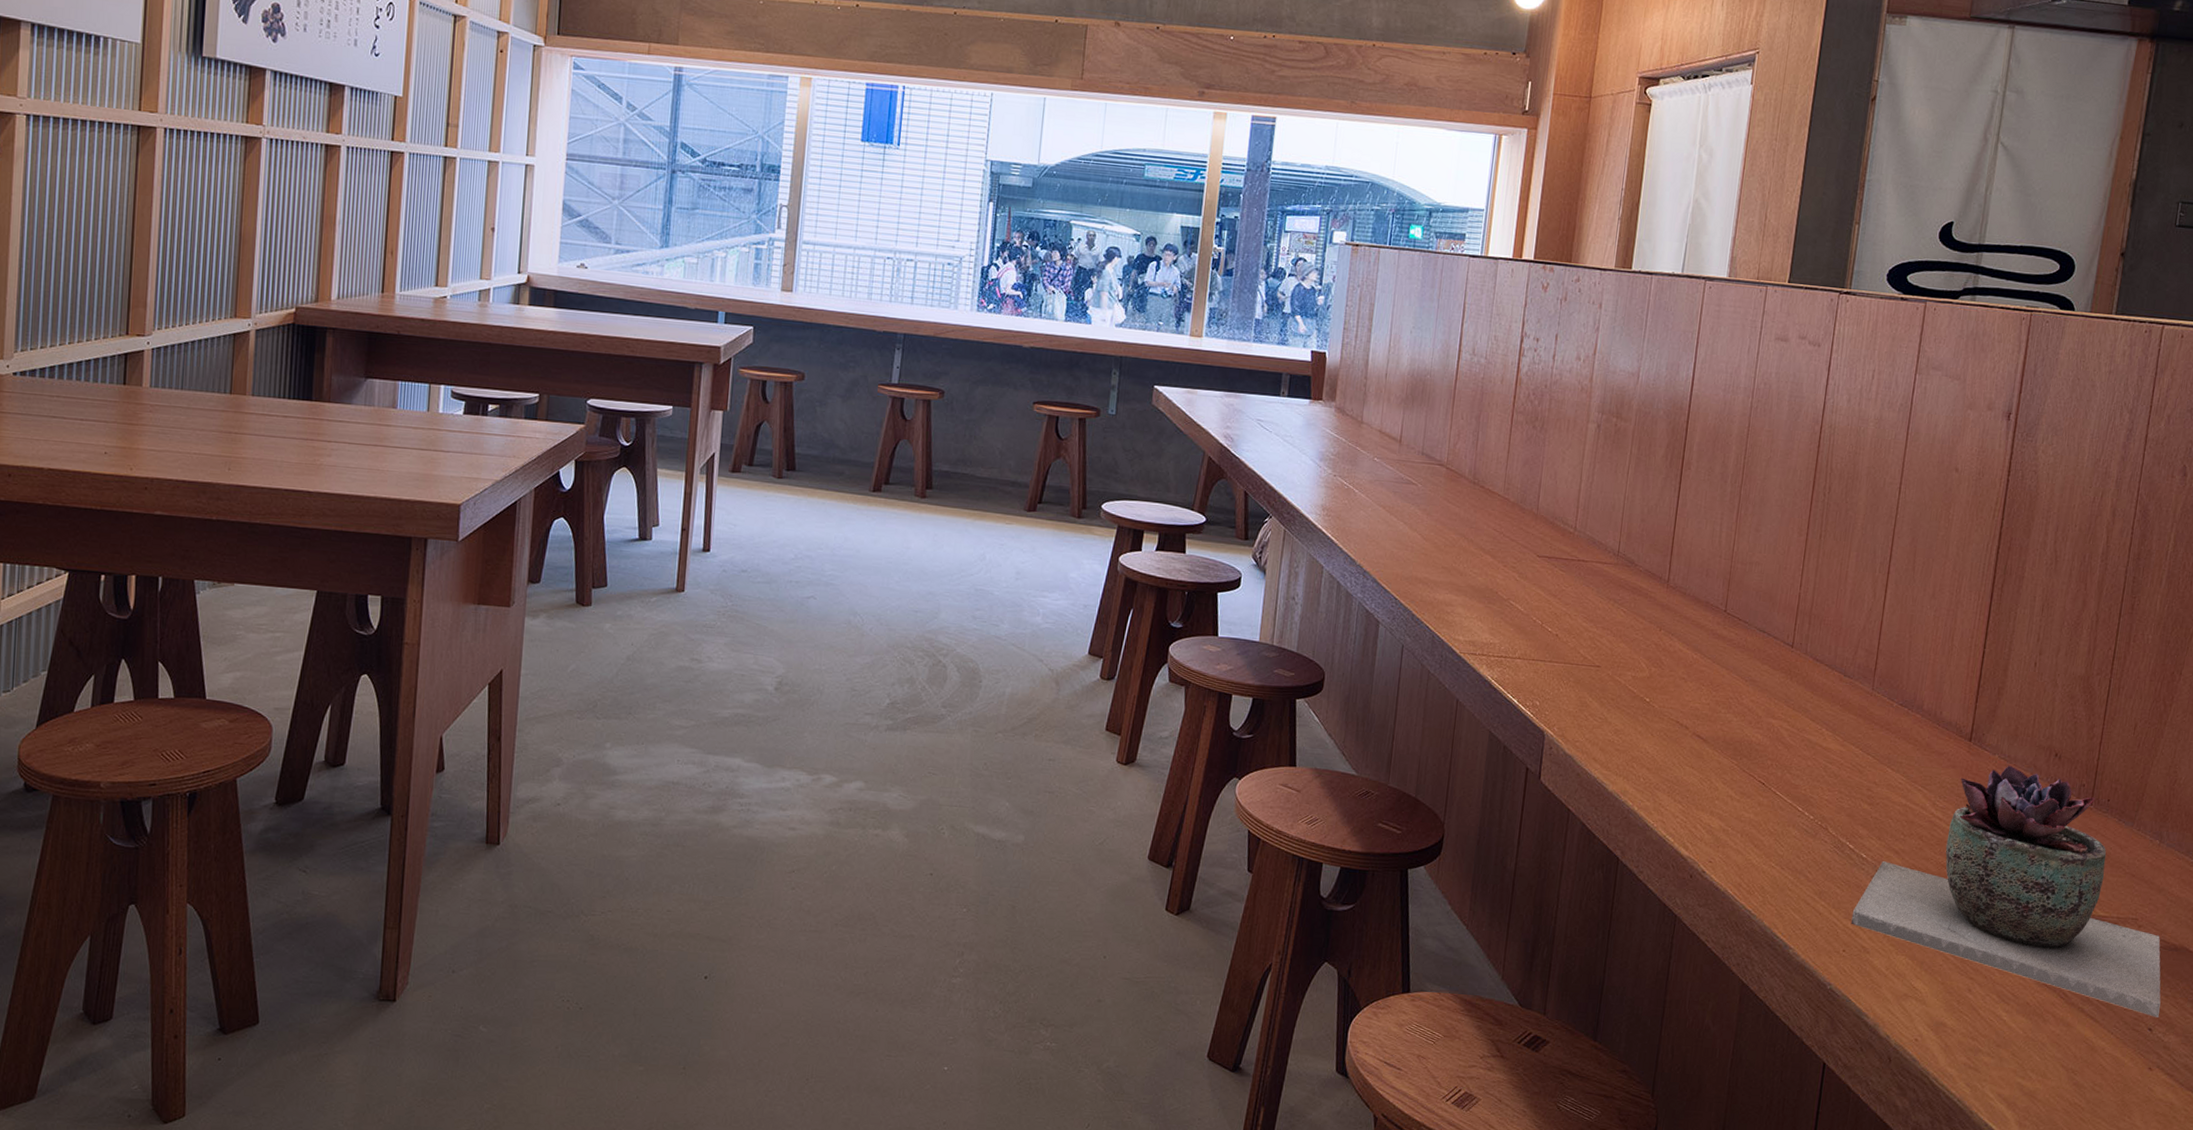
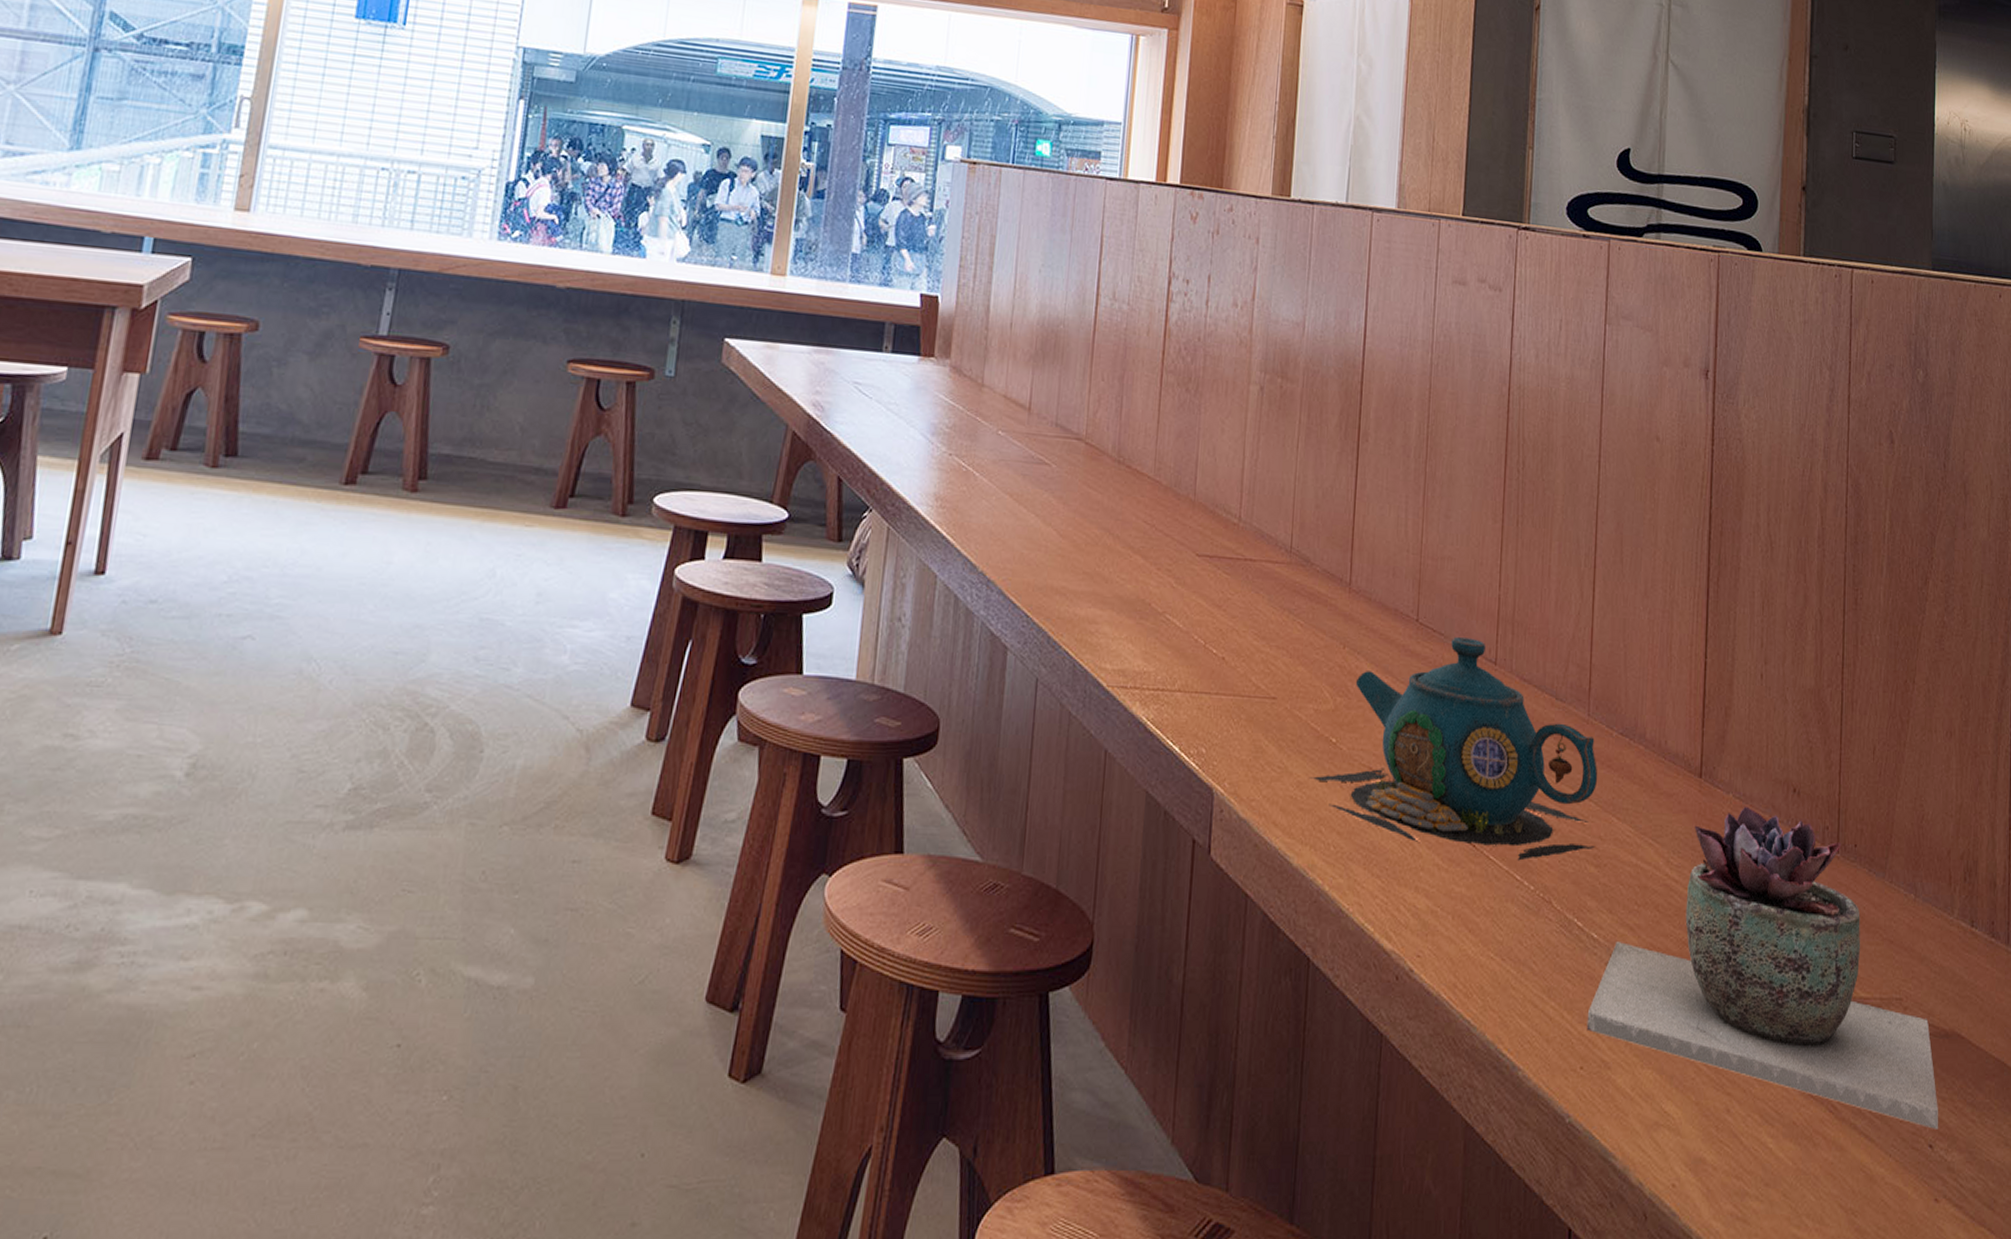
teapot: none [1624,625,1877,797] -> present [1308,637,1598,861]

